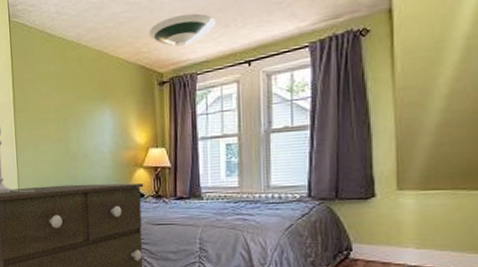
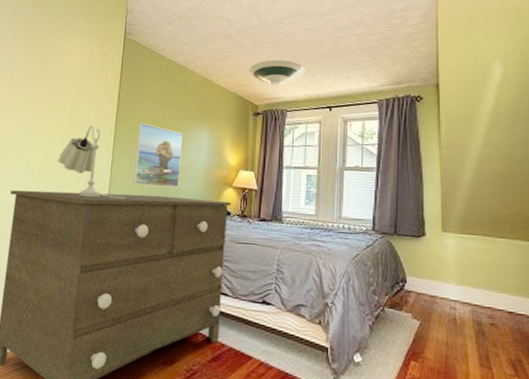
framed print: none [37,111,87,177] -> present [133,122,183,188]

